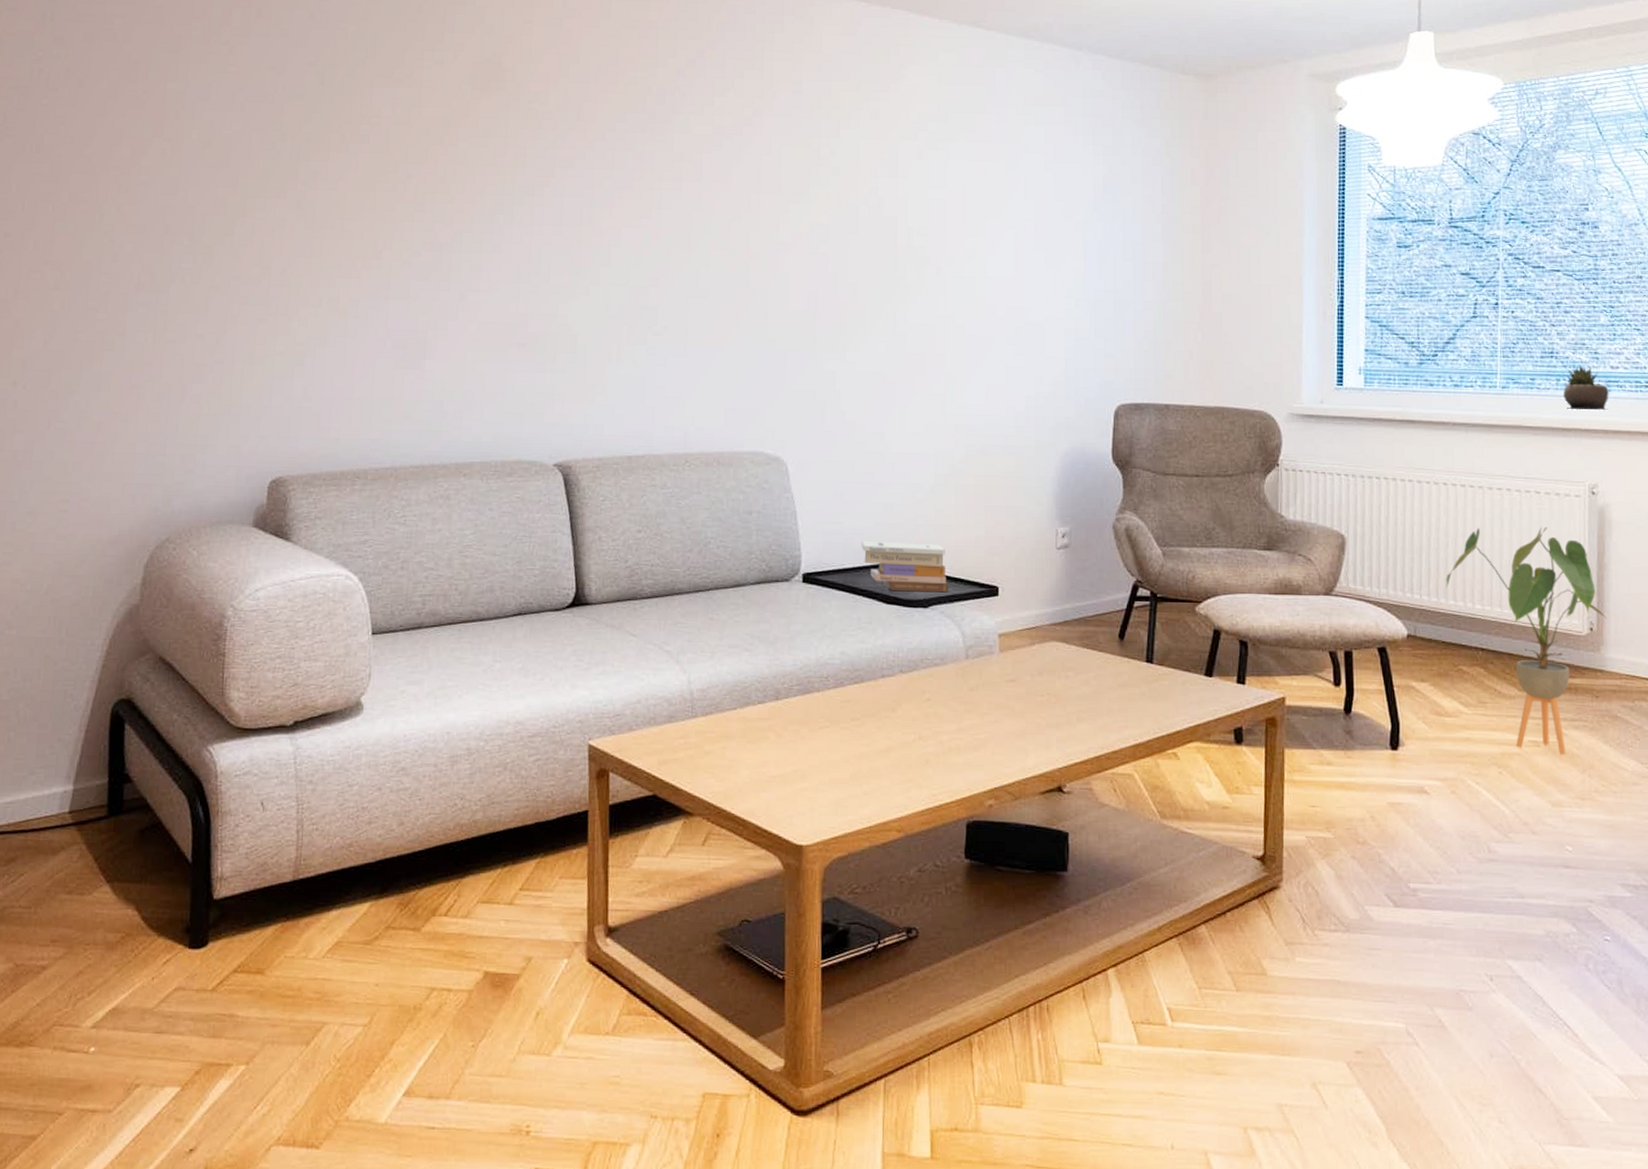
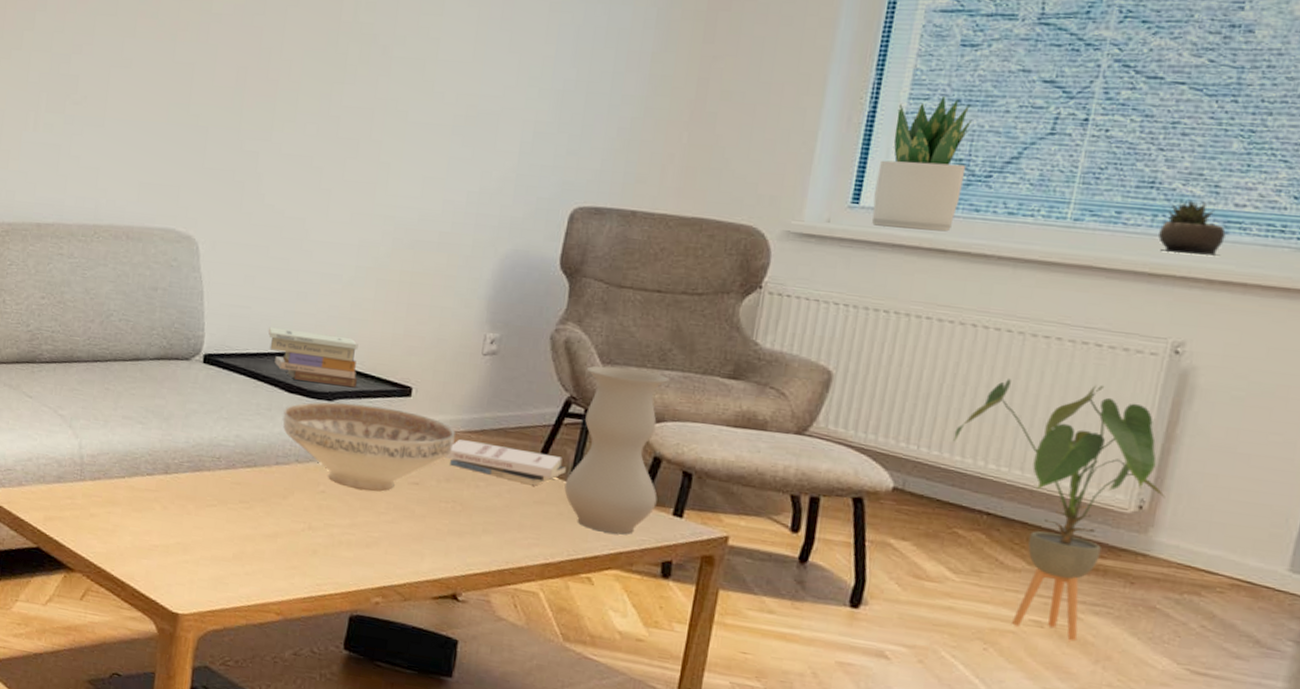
decorative bowl: none [884,608,1042,694] -> present [283,402,456,492]
books: none [1035,631,1143,670] -> present [445,438,567,486]
vase: none [1143,548,1222,707] -> present [564,365,669,535]
planter: none [1352,290,1418,405] -> present [872,97,973,232]

